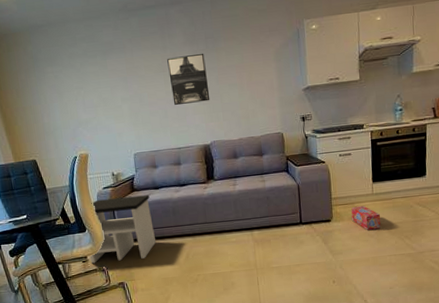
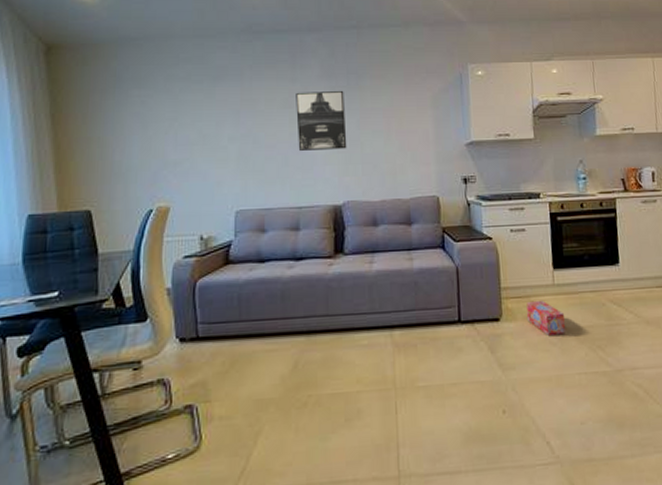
side table: present [90,195,157,264] -> none [145,270,252,373]

